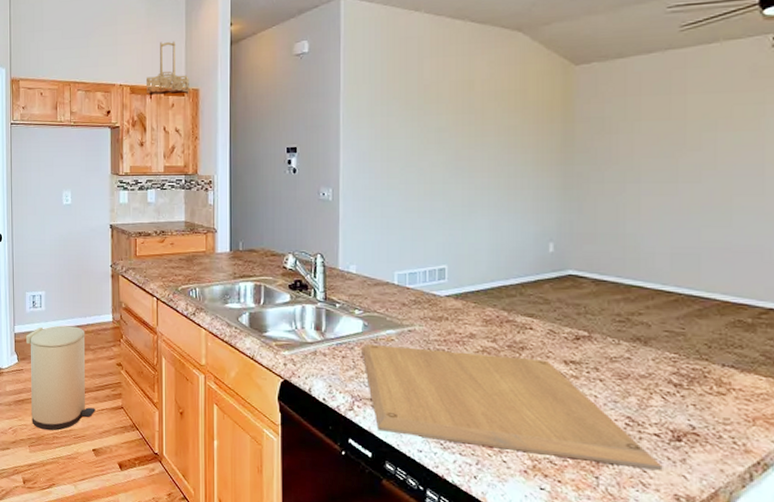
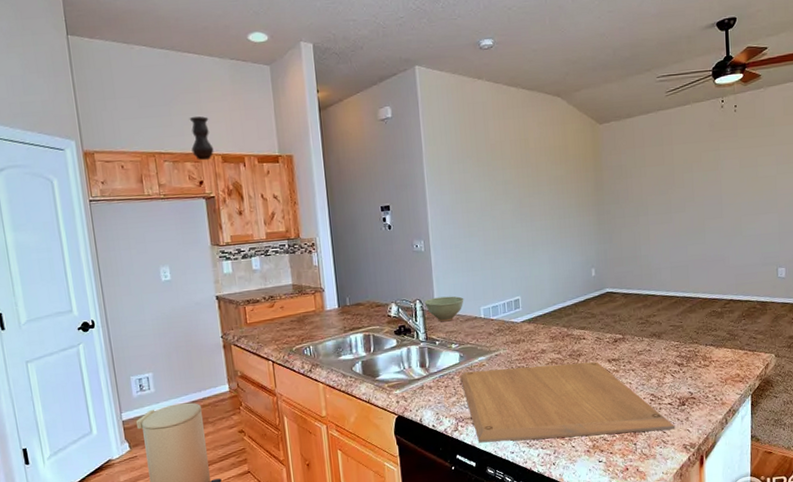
vase: none [103,48,124,91] -> present [189,116,214,161]
decorative basket: present [147,40,189,96] -> none [238,108,284,164]
bowl: none [326,254,375,283] -> present [424,296,464,322]

